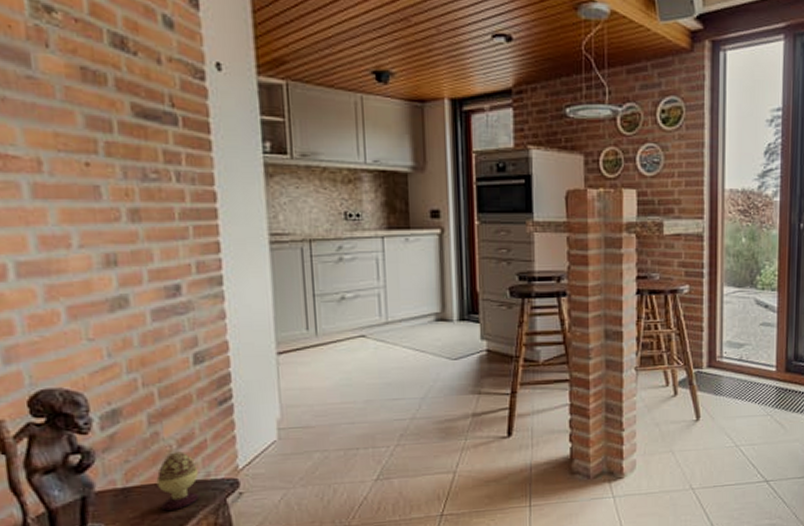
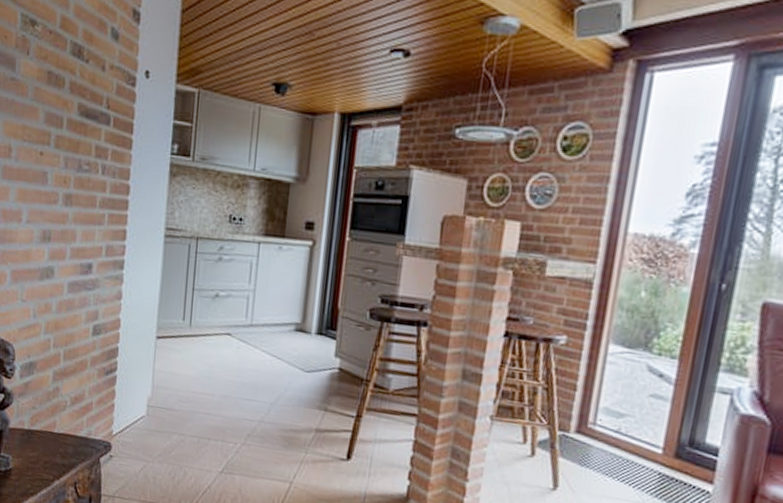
decorative egg: present [156,451,200,510] -> none [52,407,83,458]

